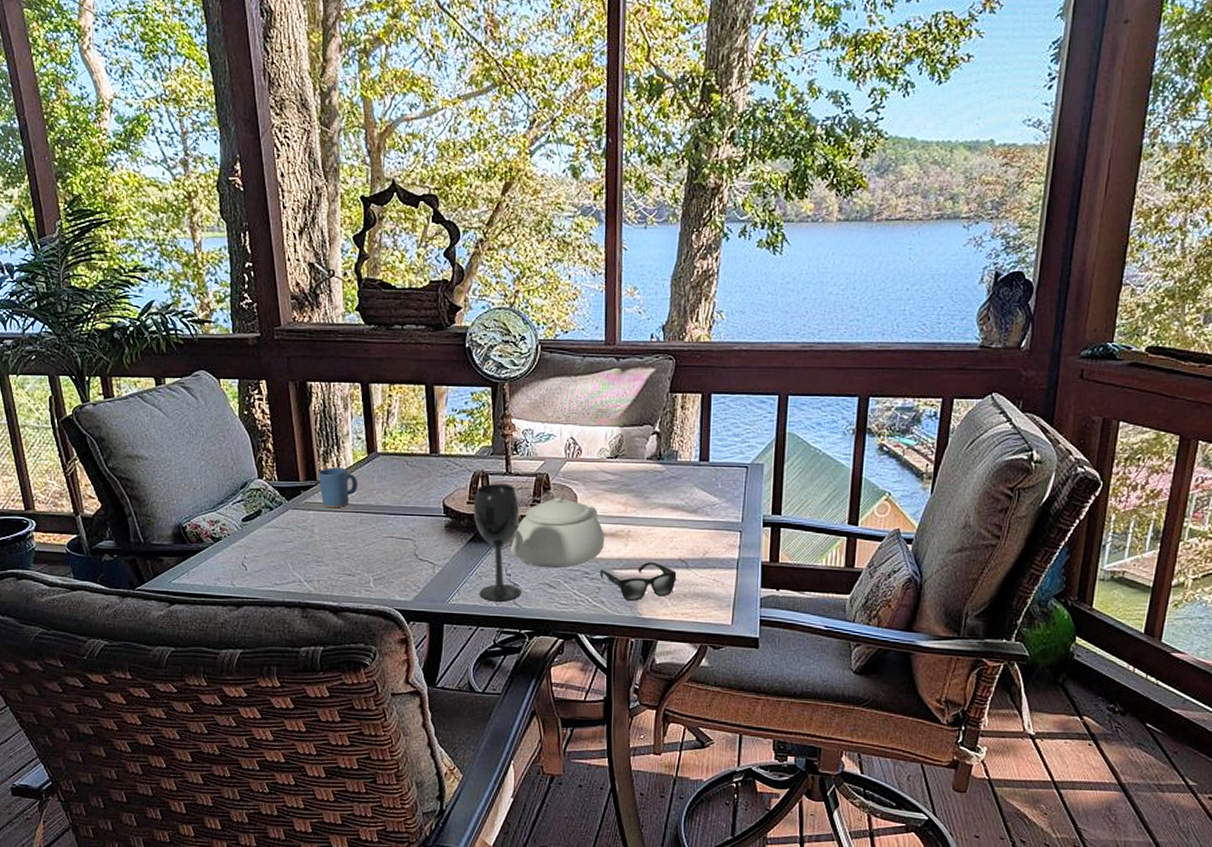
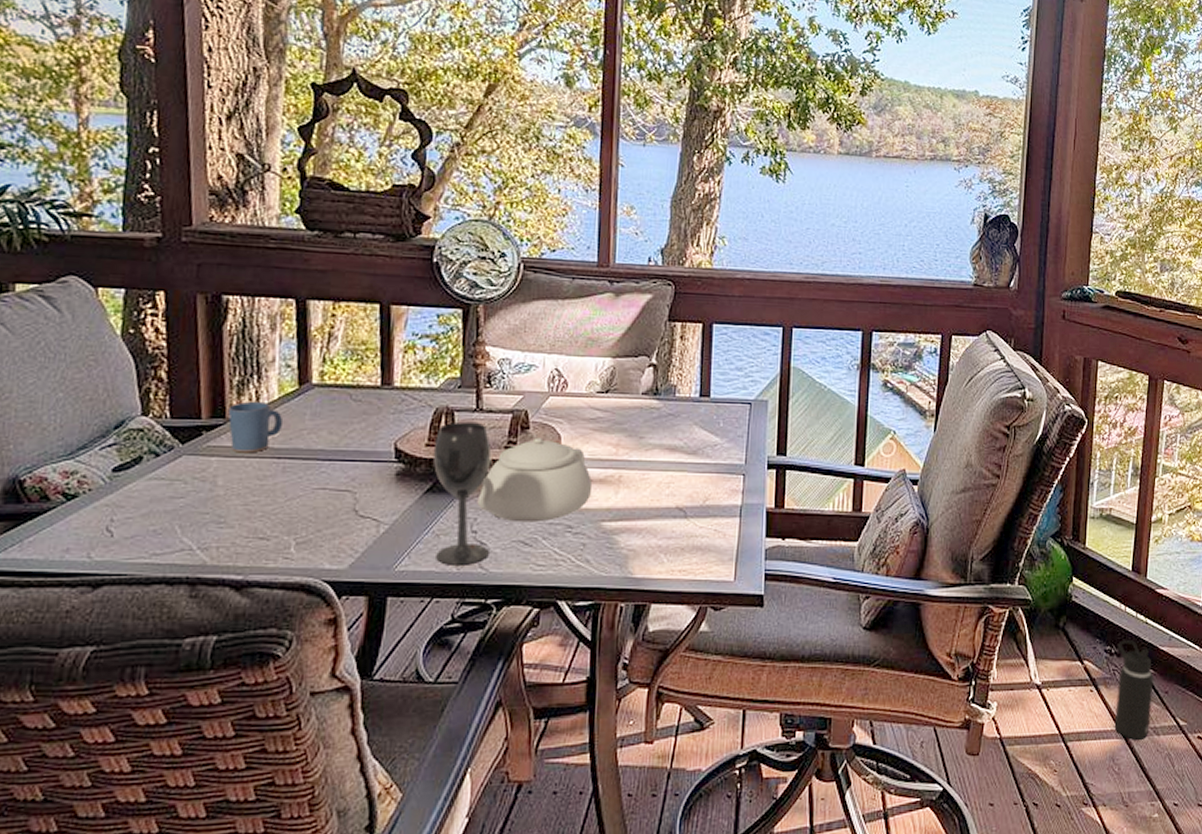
sunglasses: present [600,562,677,601] -> none [585,512,674,558]
water bottle: none [1113,699,1162,795] -> present [1114,639,1153,740]

